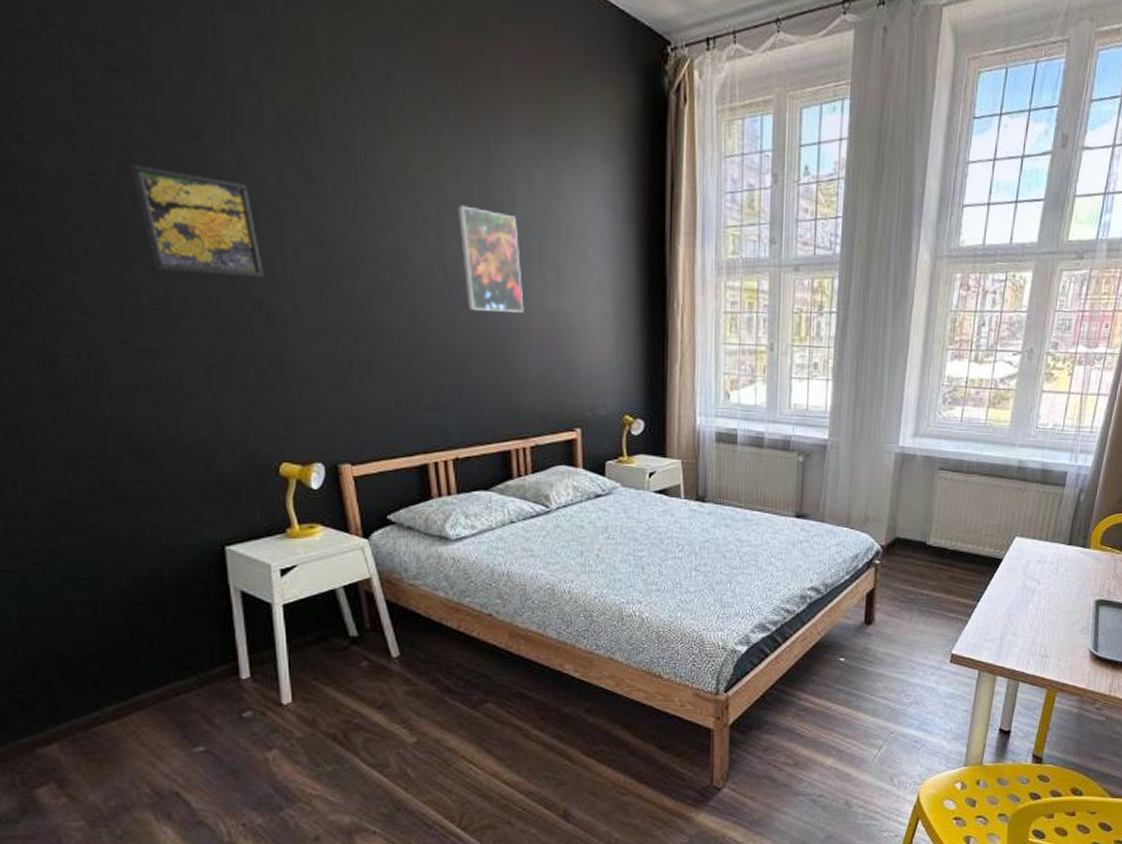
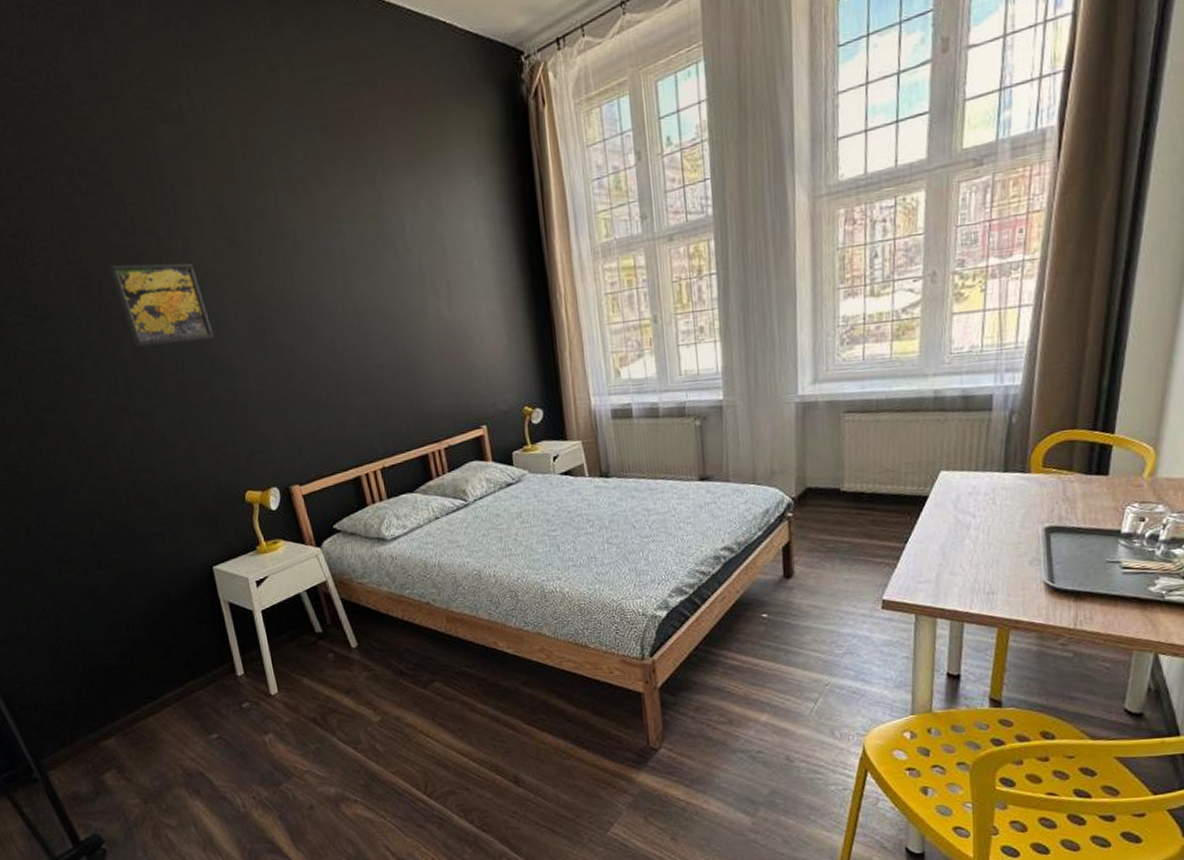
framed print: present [457,205,524,313] -> none [357,243,424,336]

